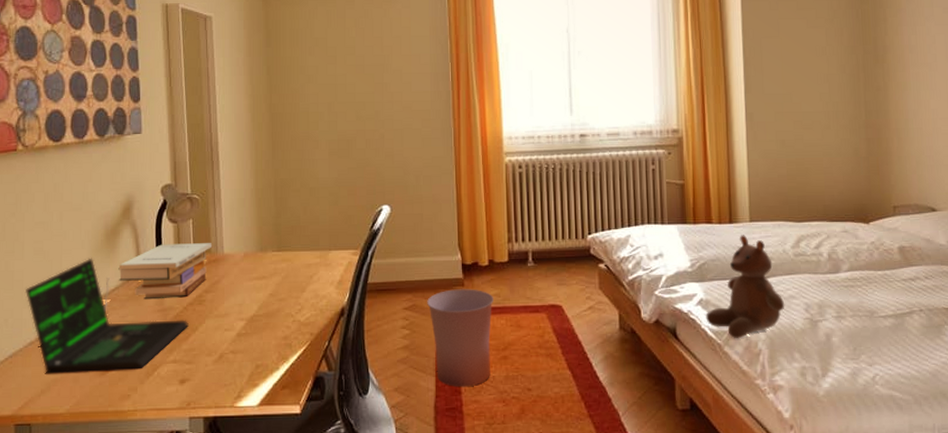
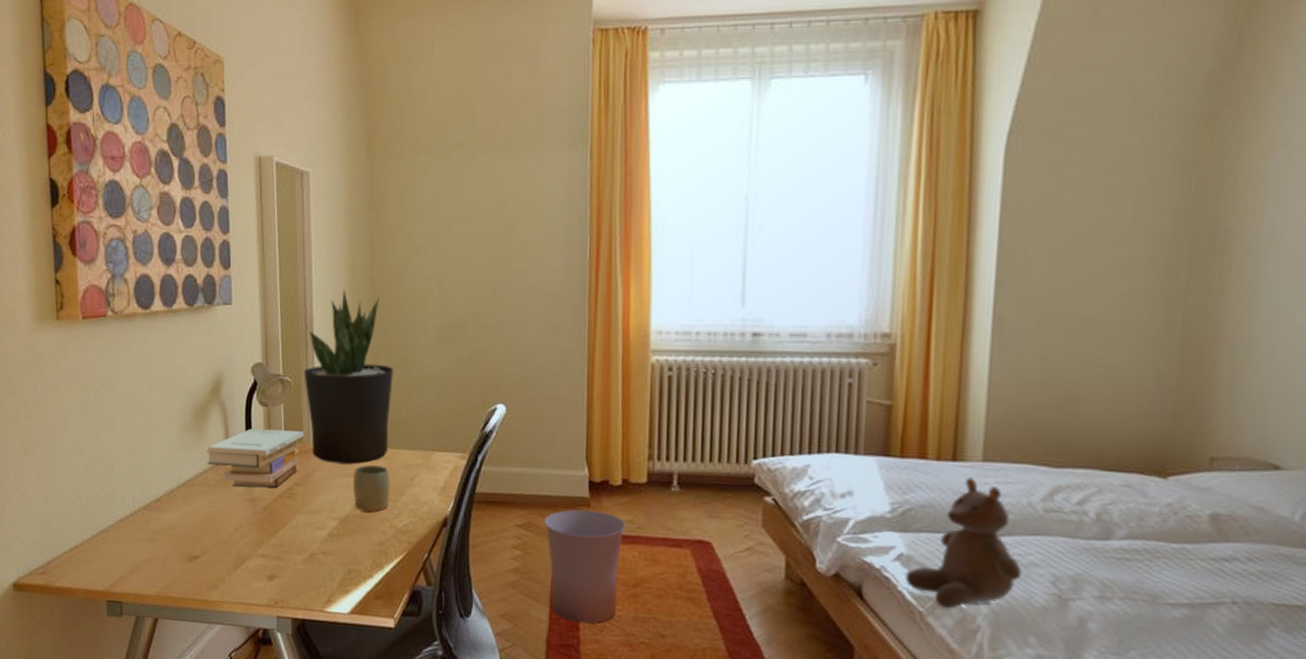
laptop: present [24,258,188,373] -> none [115,437,278,560]
planter: none [210,115,292,269] -> present [304,289,394,464]
mug: none [258,268,292,309] -> present [352,465,390,512]

